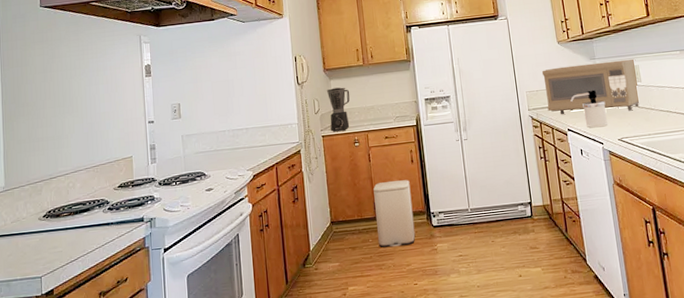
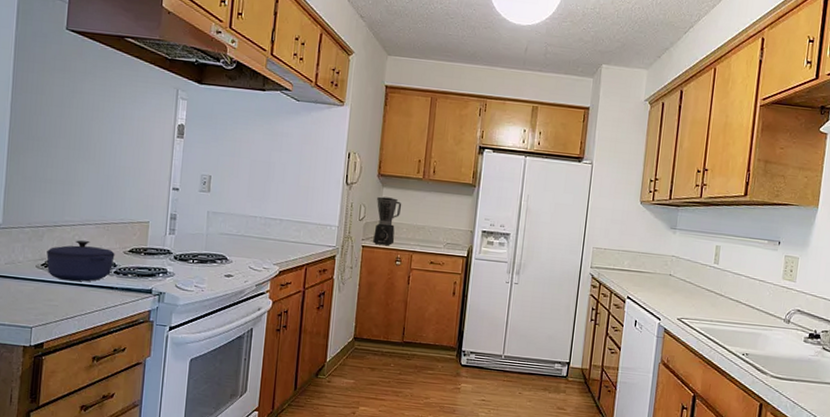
cooking pot: none [46,185,107,227] -> present [46,239,115,282]
pedal bin: present [373,180,416,248] -> none [399,308,447,379]
microwave: present [541,58,639,114] -> none [611,228,719,292]
soap dispenser: present [570,89,608,128] -> none [638,261,675,303]

